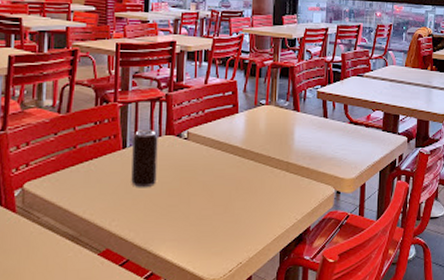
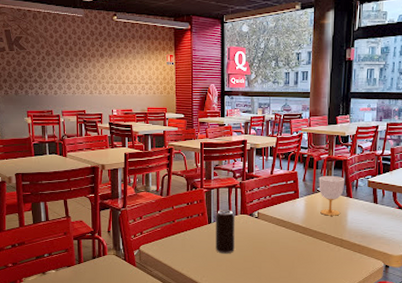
cup: none [261,85,292,134] -> present [319,175,345,216]

